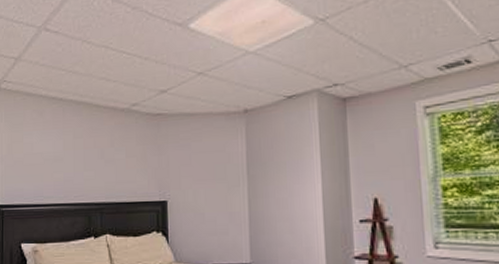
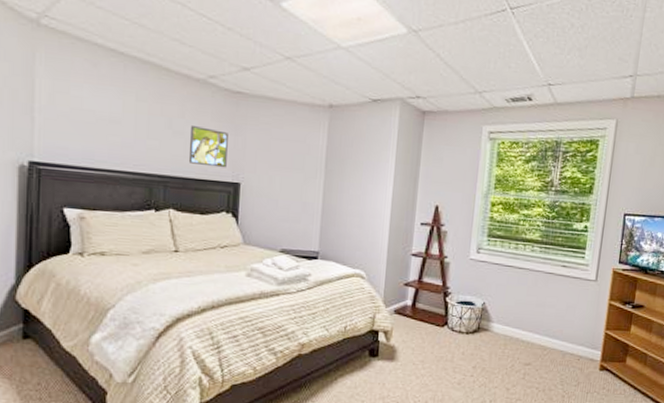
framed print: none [119,152,153,189] -> present [188,126,228,168]

